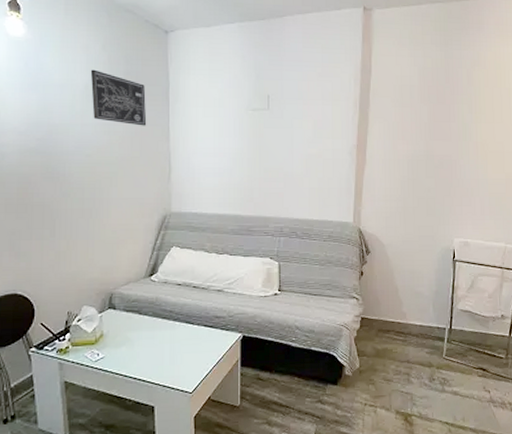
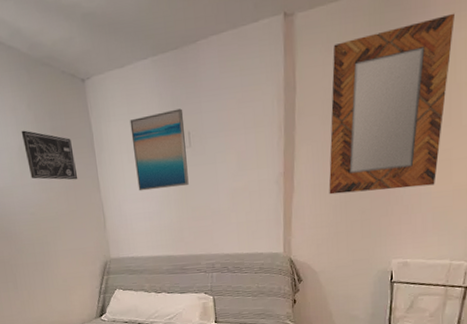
wall art: none [210,72,265,147] -> present [130,108,189,191]
home mirror: none [398,32,503,173] -> present [329,13,454,195]

